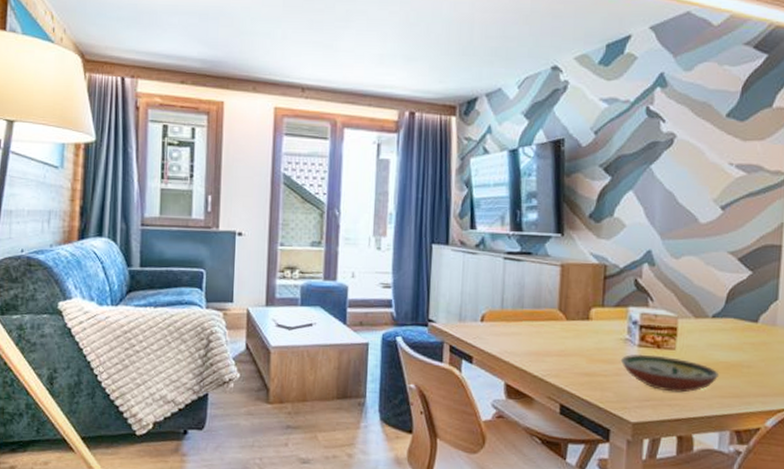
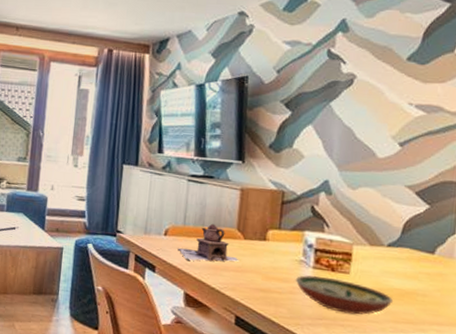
teapot: none [496,305,562,349] -> present [178,223,240,262]

